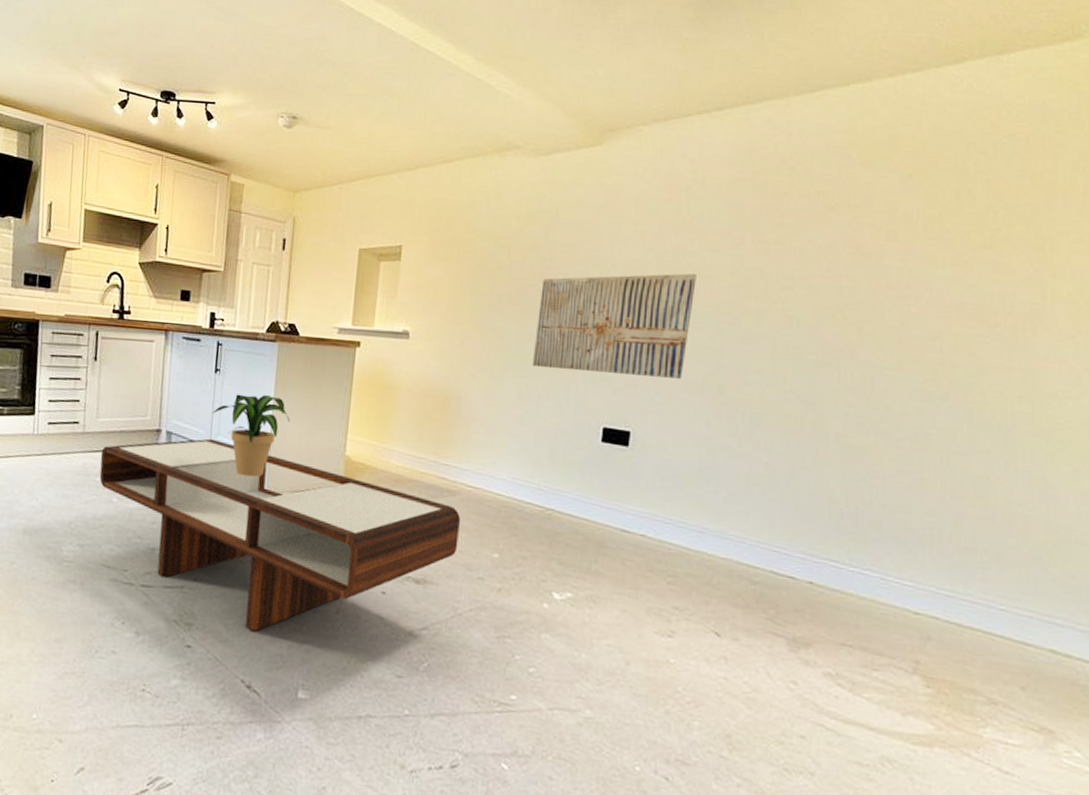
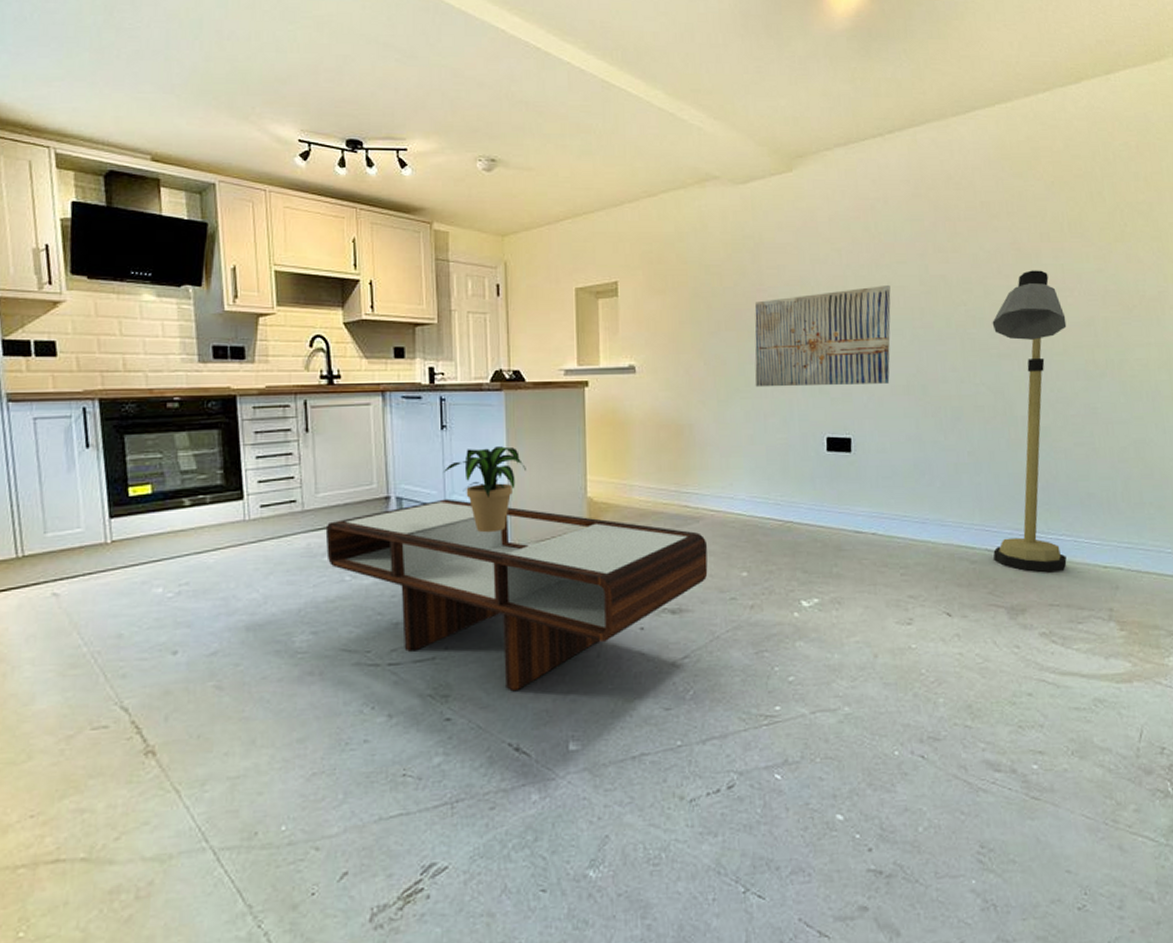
floor lamp: none [779,271,906,610] -> present [992,270,1067,573]

